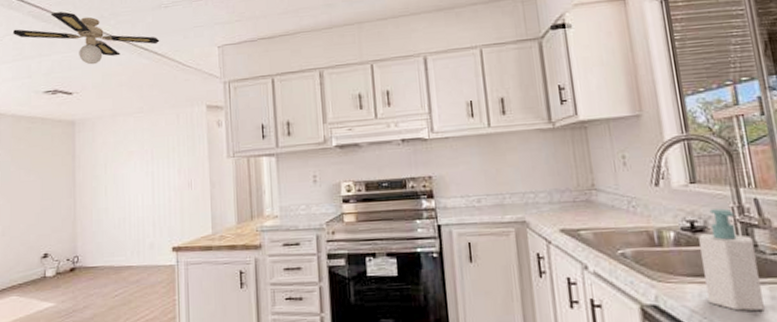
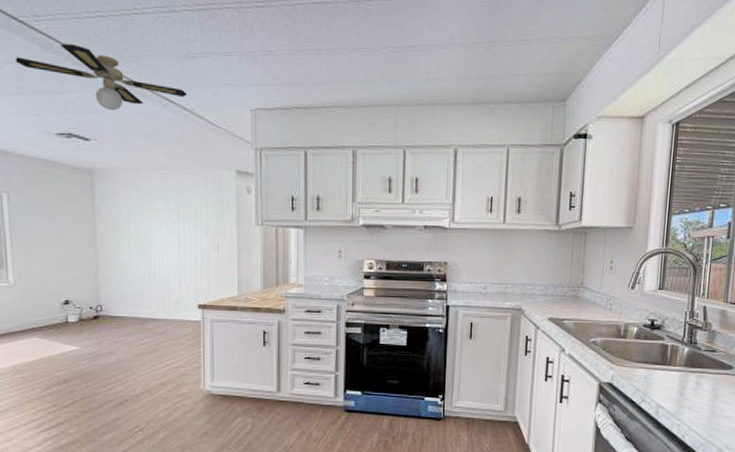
soap bottle: present [698,208,764,311] -> none [651,312,695,391]

